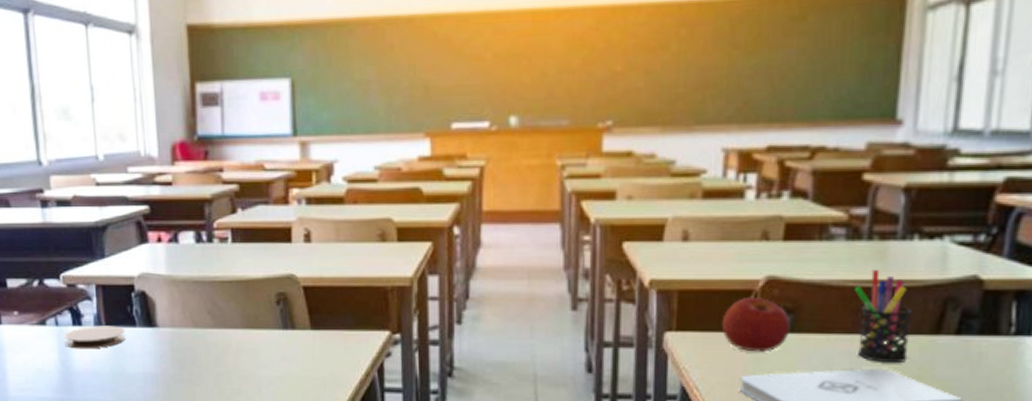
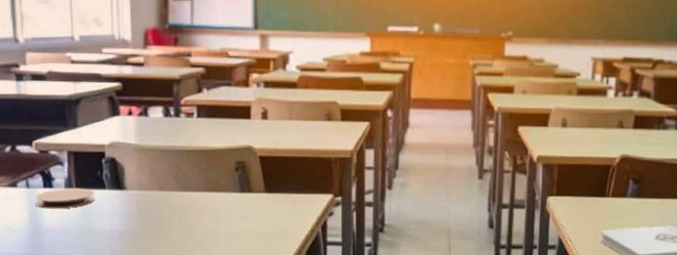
apple: present [721,296,791,353] -> none [589,170,637,213]

